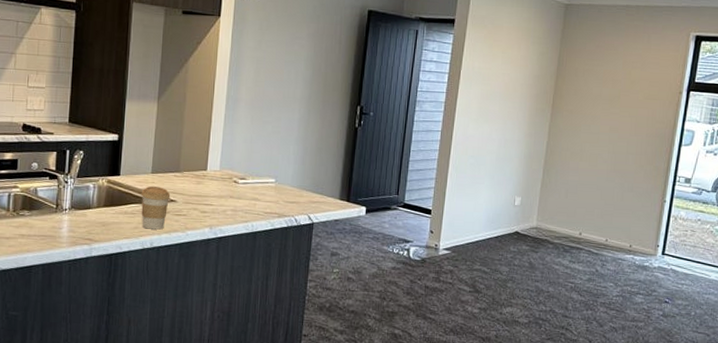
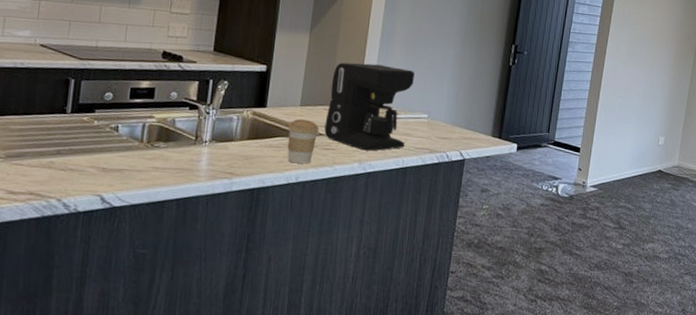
coffee maker: none [175,129,260,216] -> present [324,62,415,151]

